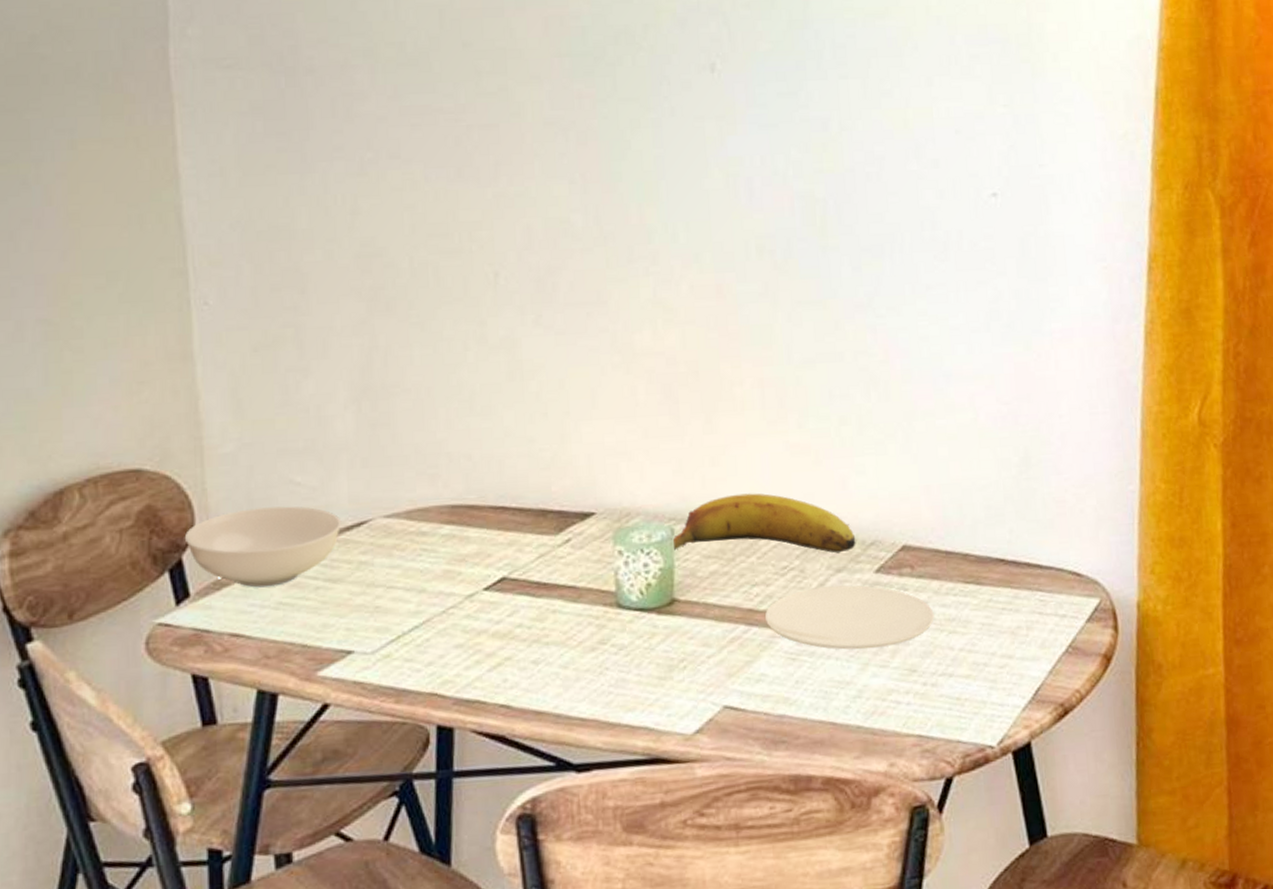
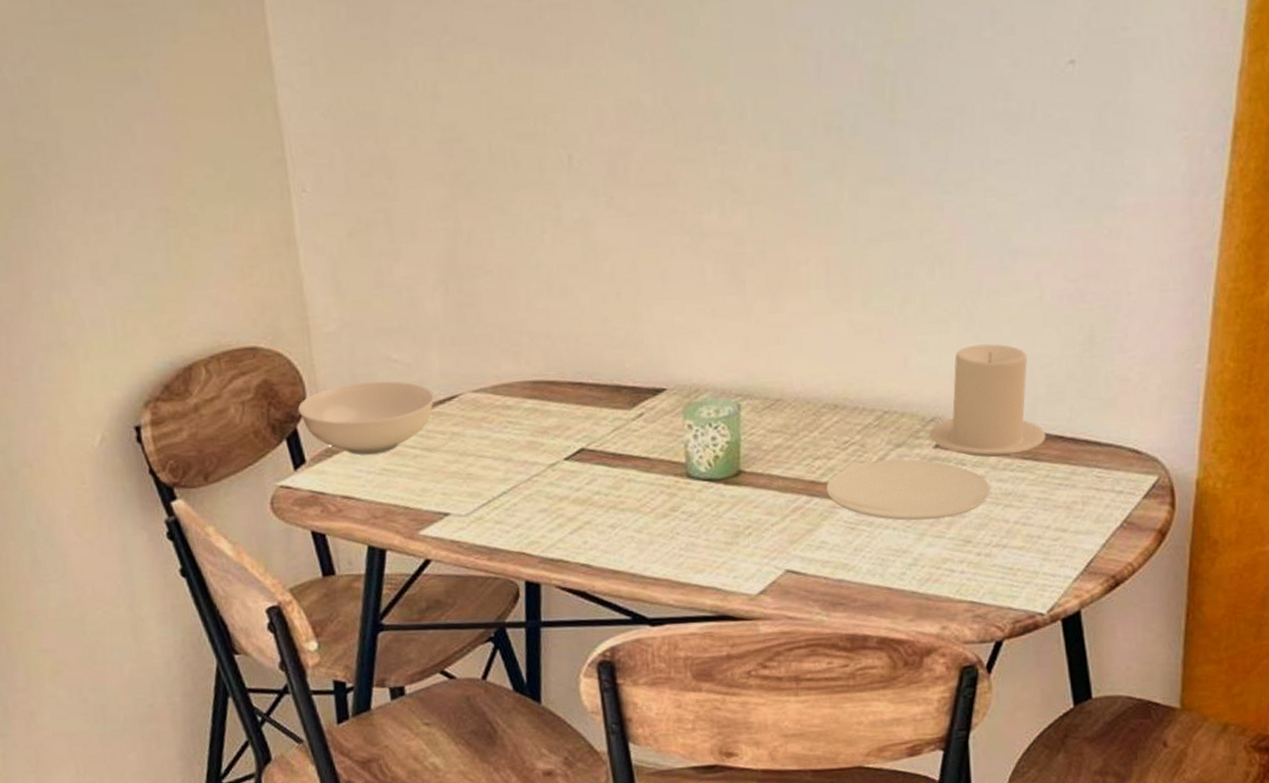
fruit: present [671,493,856,553] -> none [737,370,916,429]
candle: none [870,466,988,582] -> present [930,344,1046,457]

